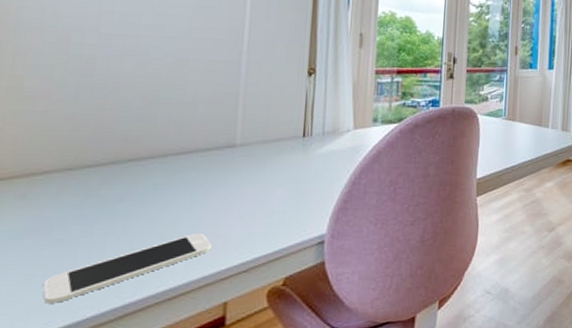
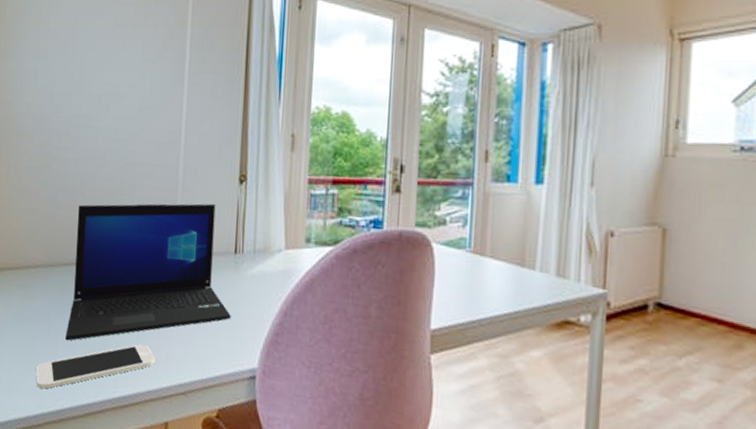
laptop: none [90,94,299,246] -> present [65,203,231,341]

